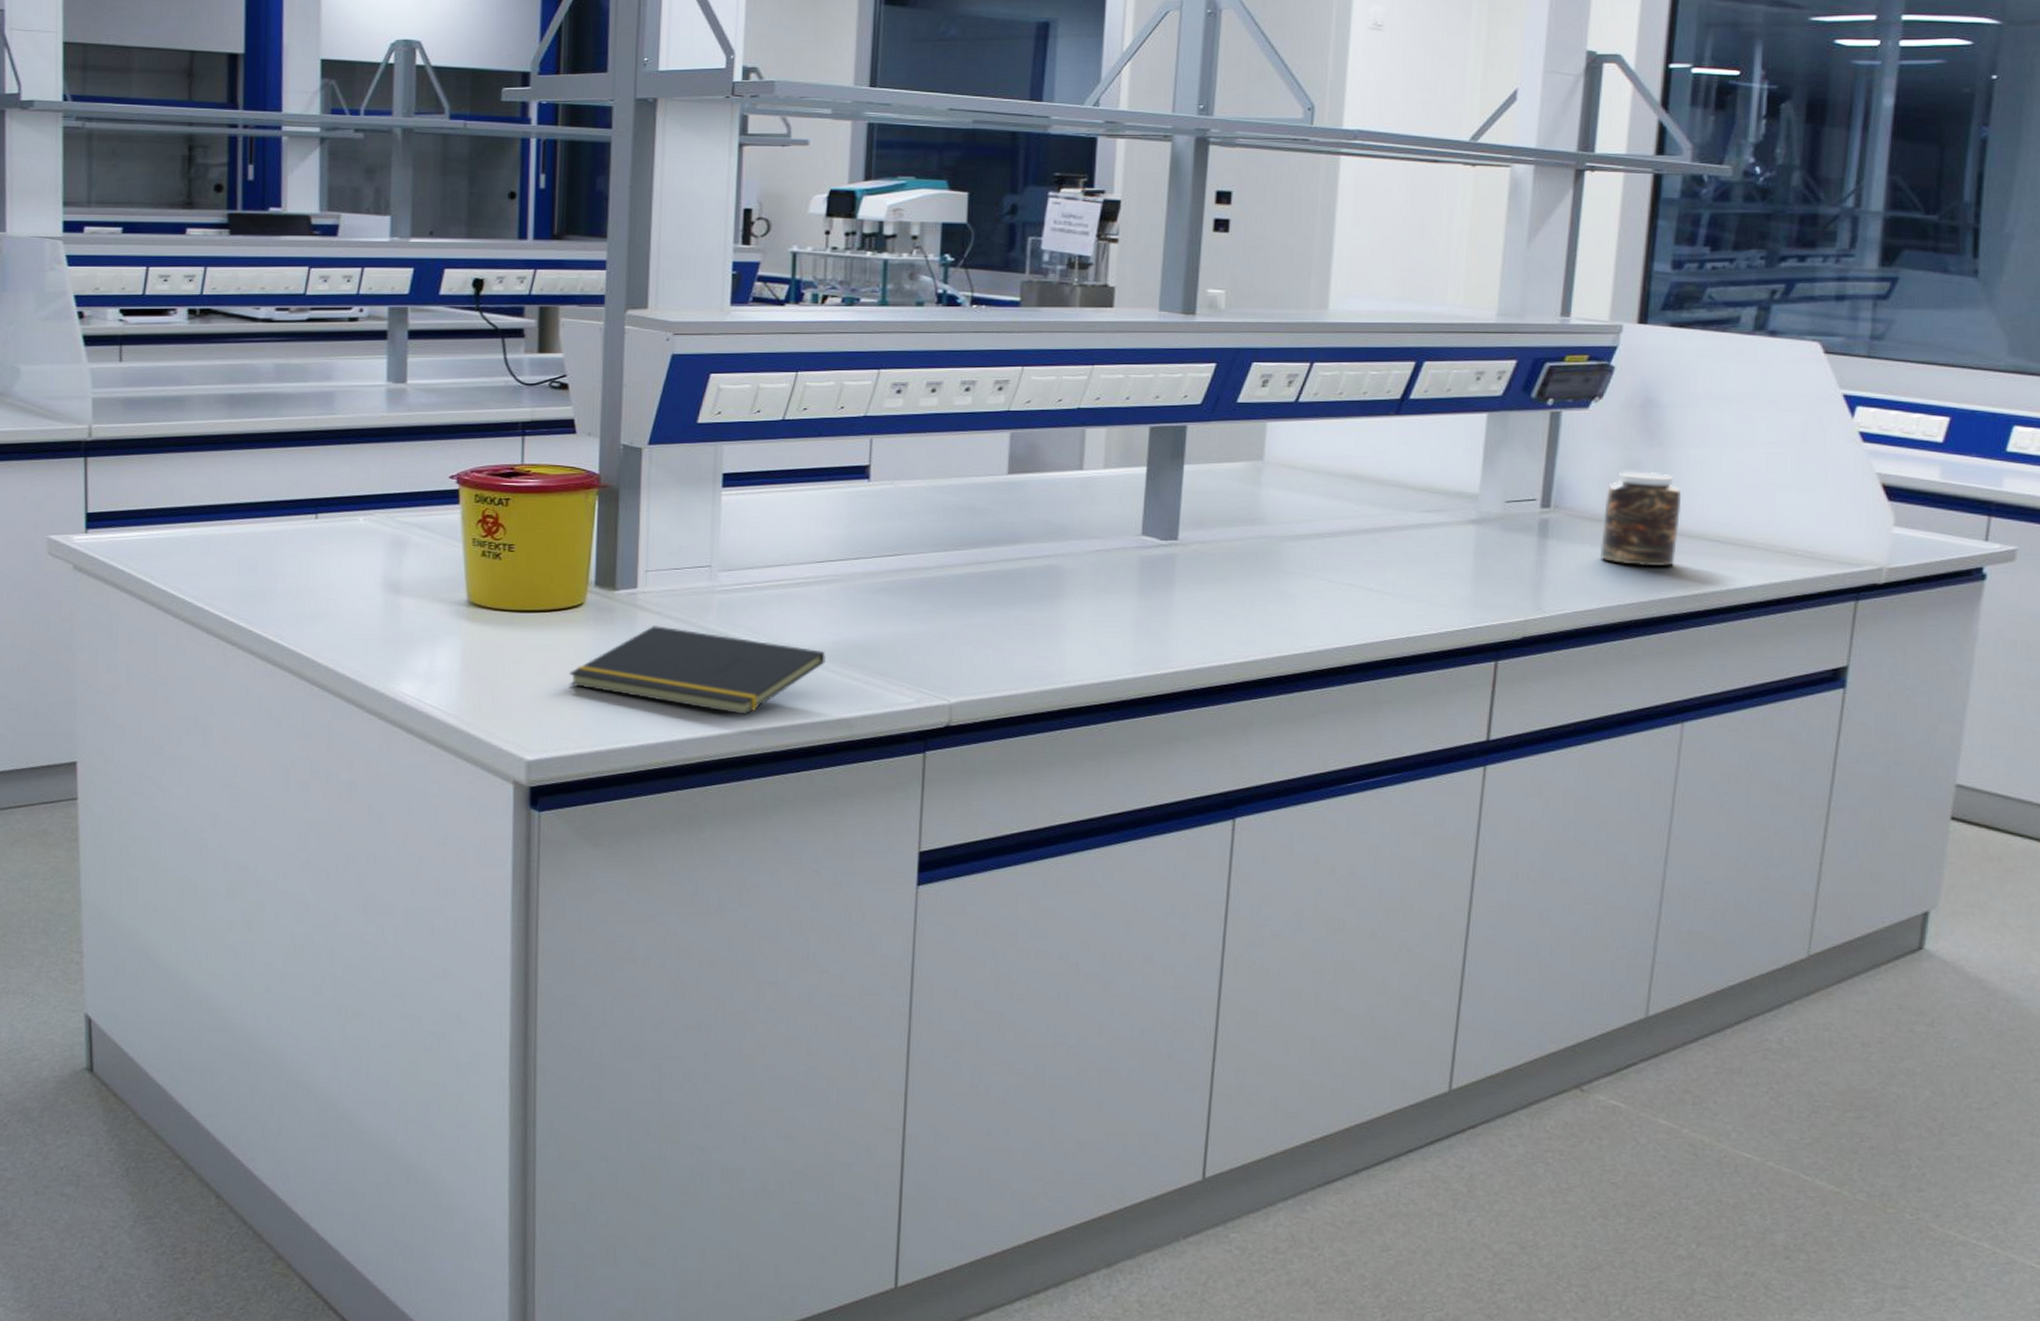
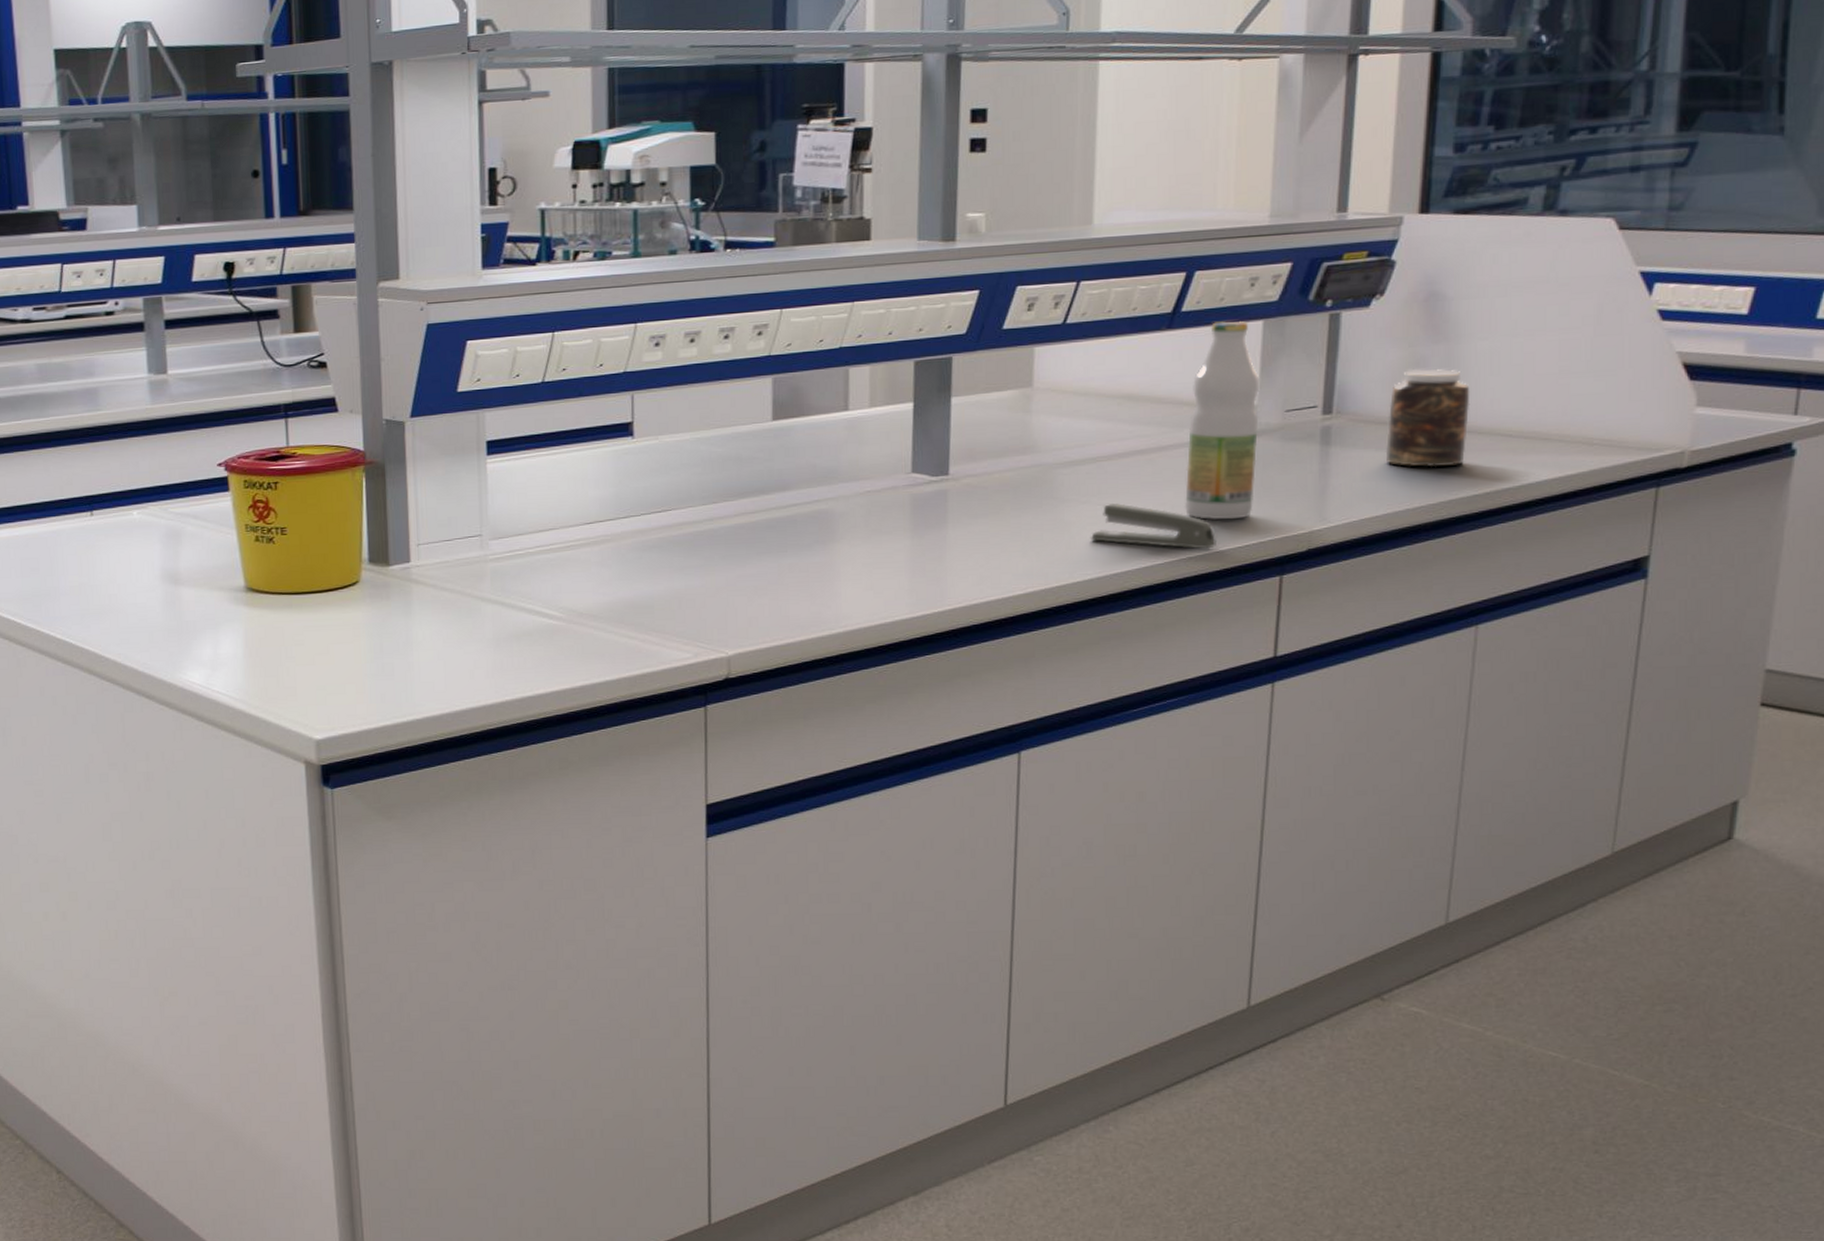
notepad: present [569,626,825,715] -> none [350,598,601,682]
stapler: none [1312,579,1435,630] -> present [1090,503,1216,549]
bottle: none [1405,411,1482,603] -> present [1184,321,1260,520]

